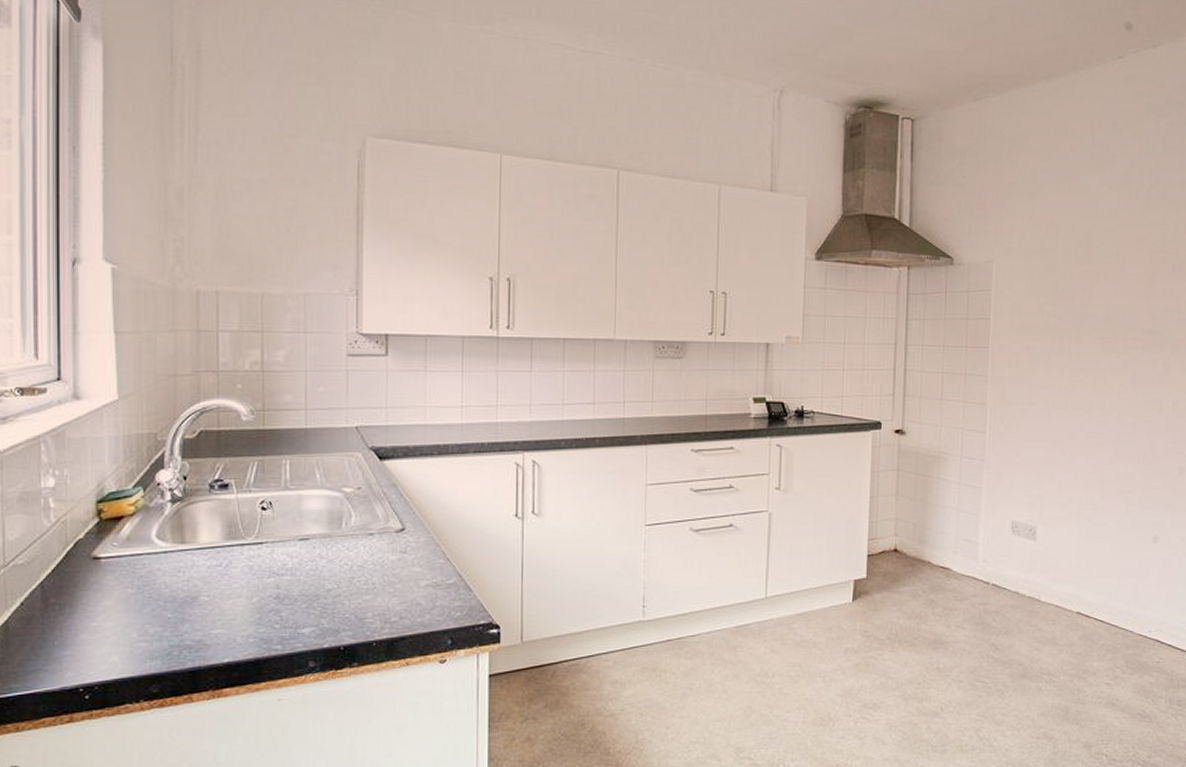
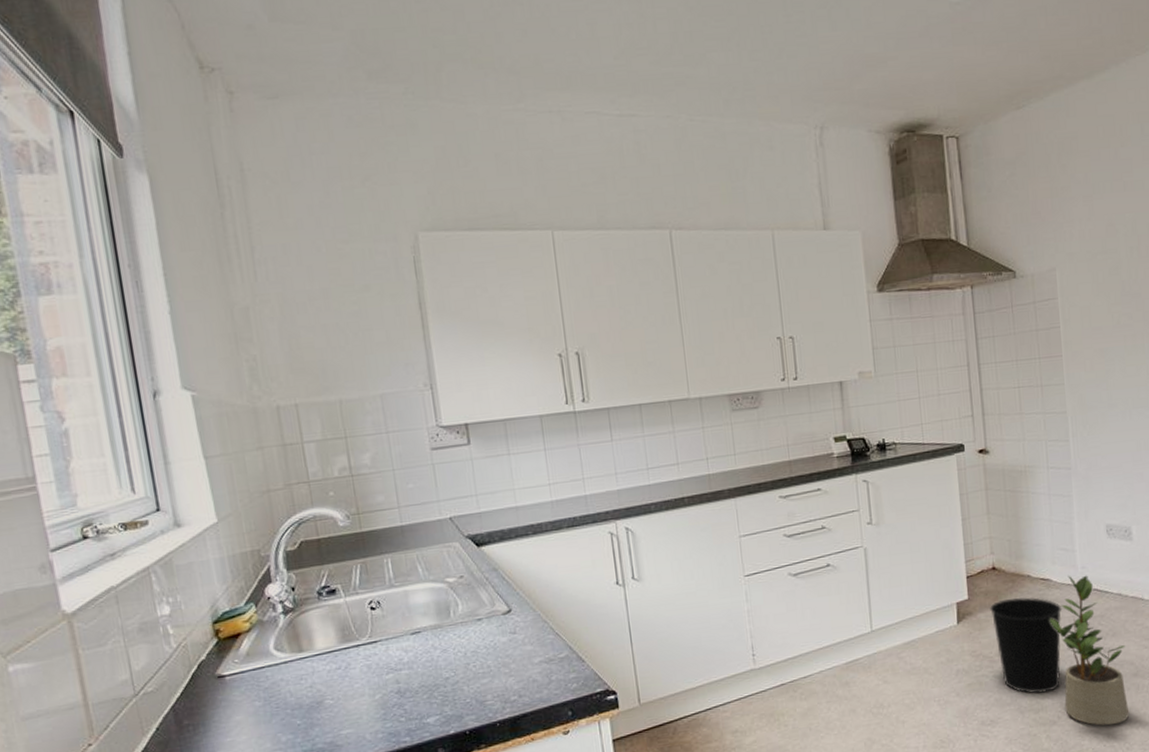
wastebasket: none [887,582,959,682] -> present [990,597,1062,694]
potted plant: none [944,566,1016,724] -> present [1049,575,1129,726]

